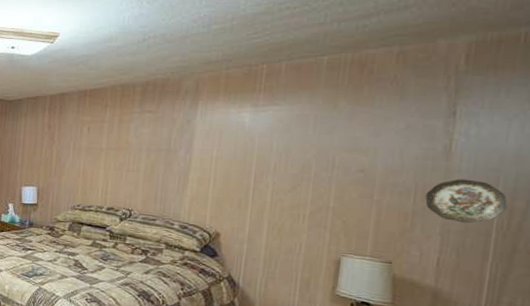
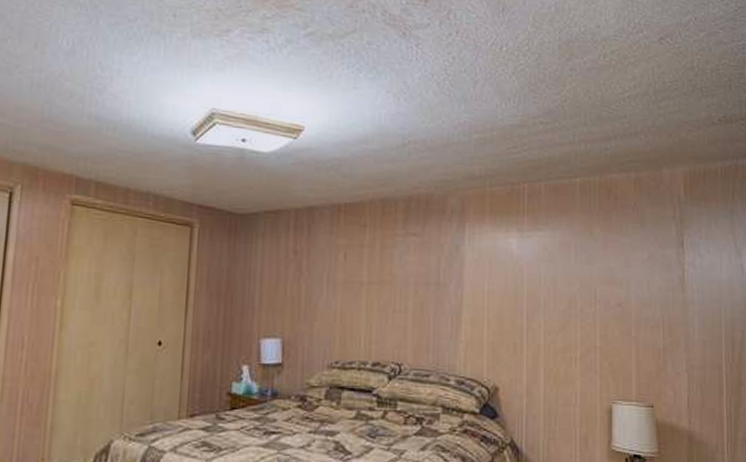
decorative plate: present [425,179,508,224] -> none [671,311,730,358]

